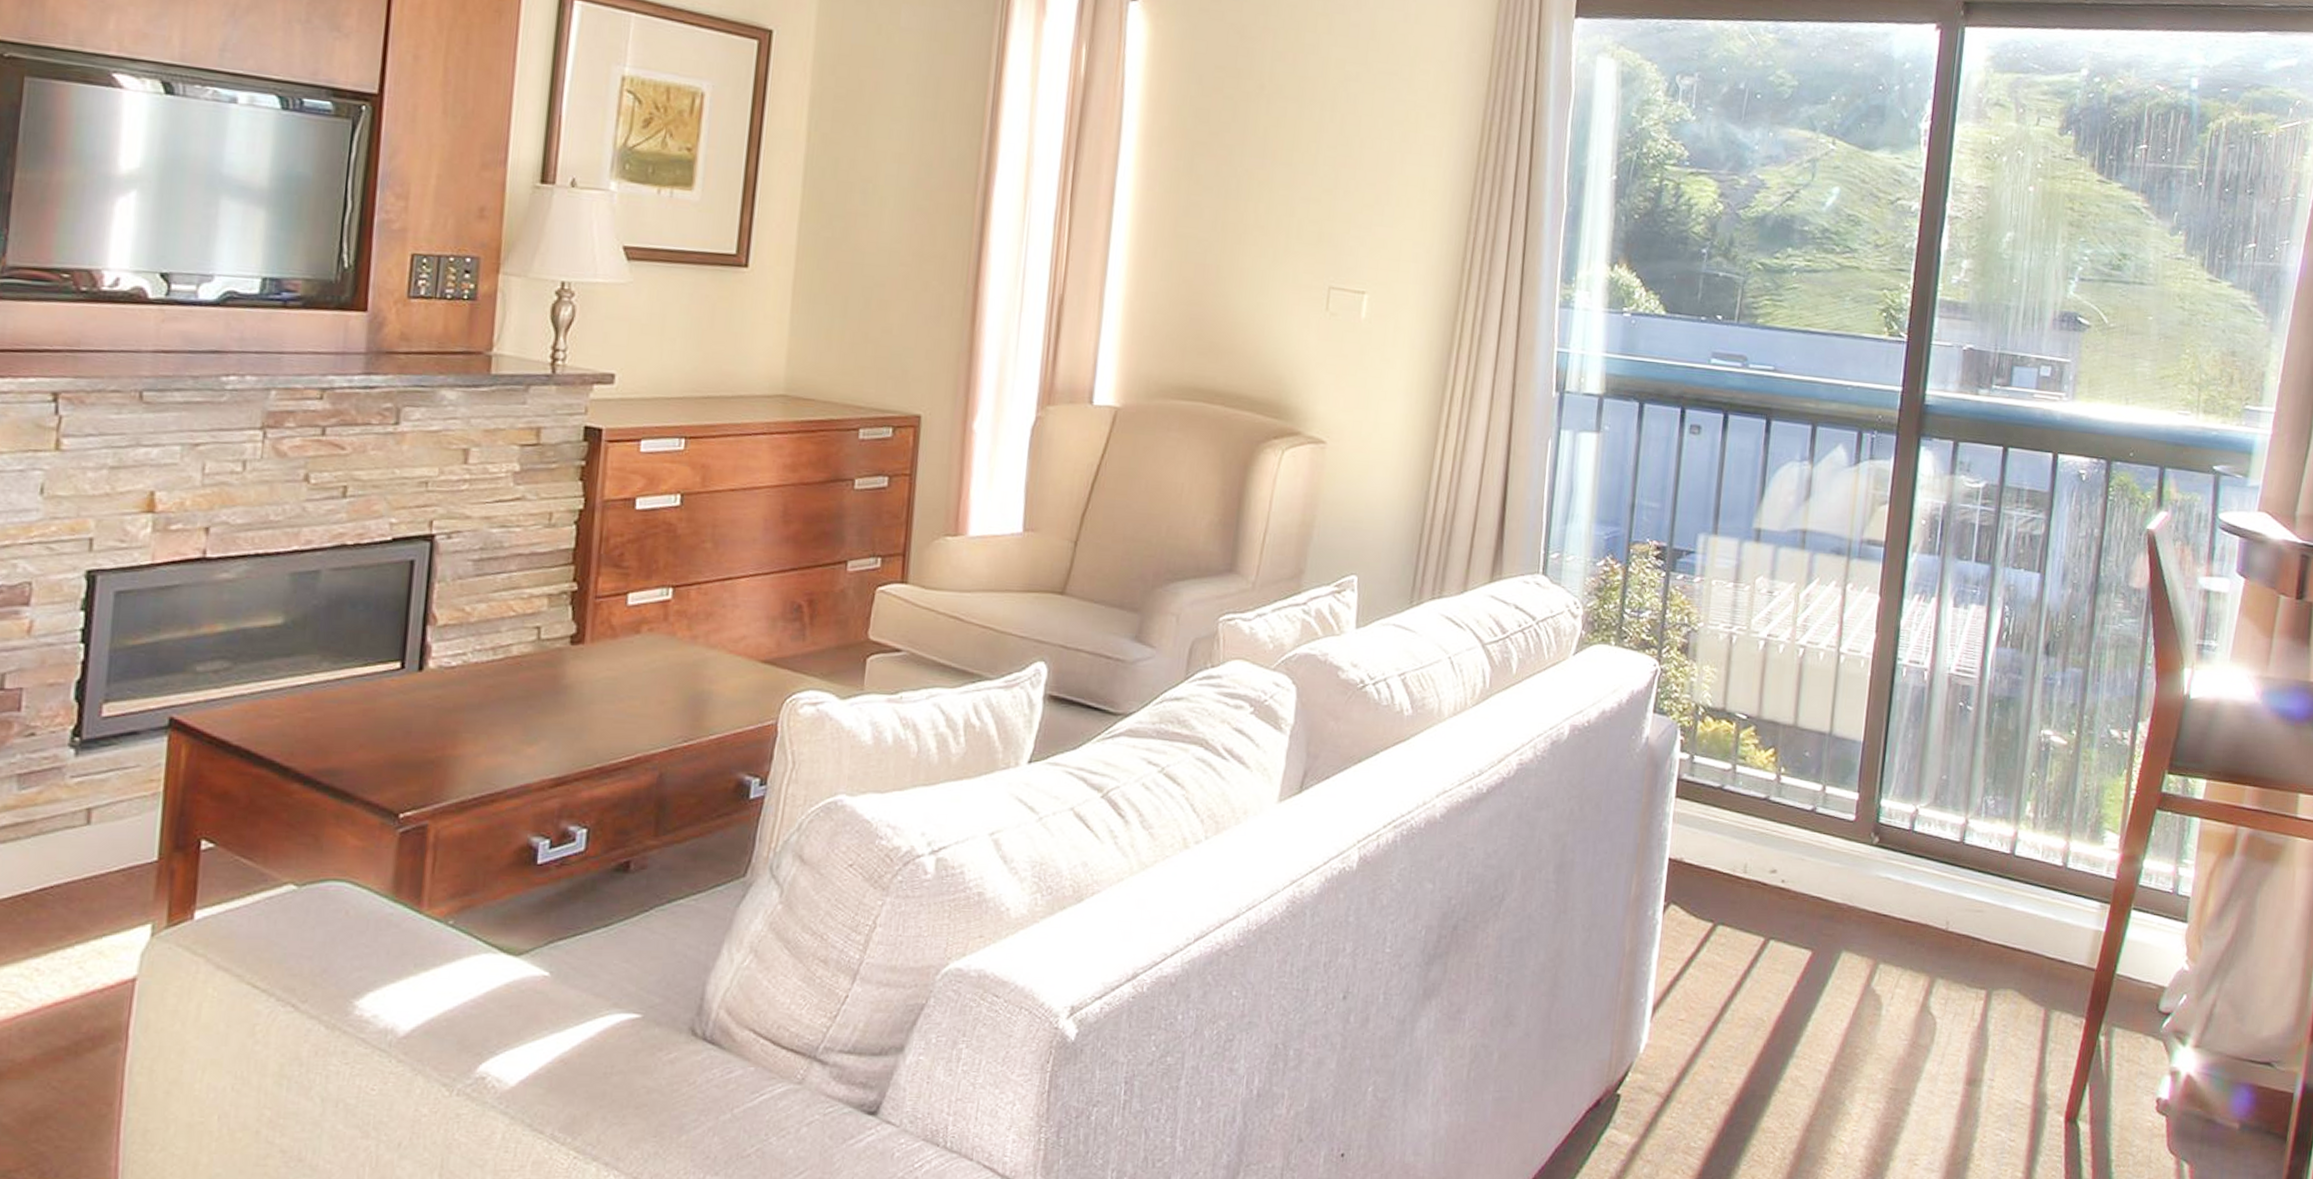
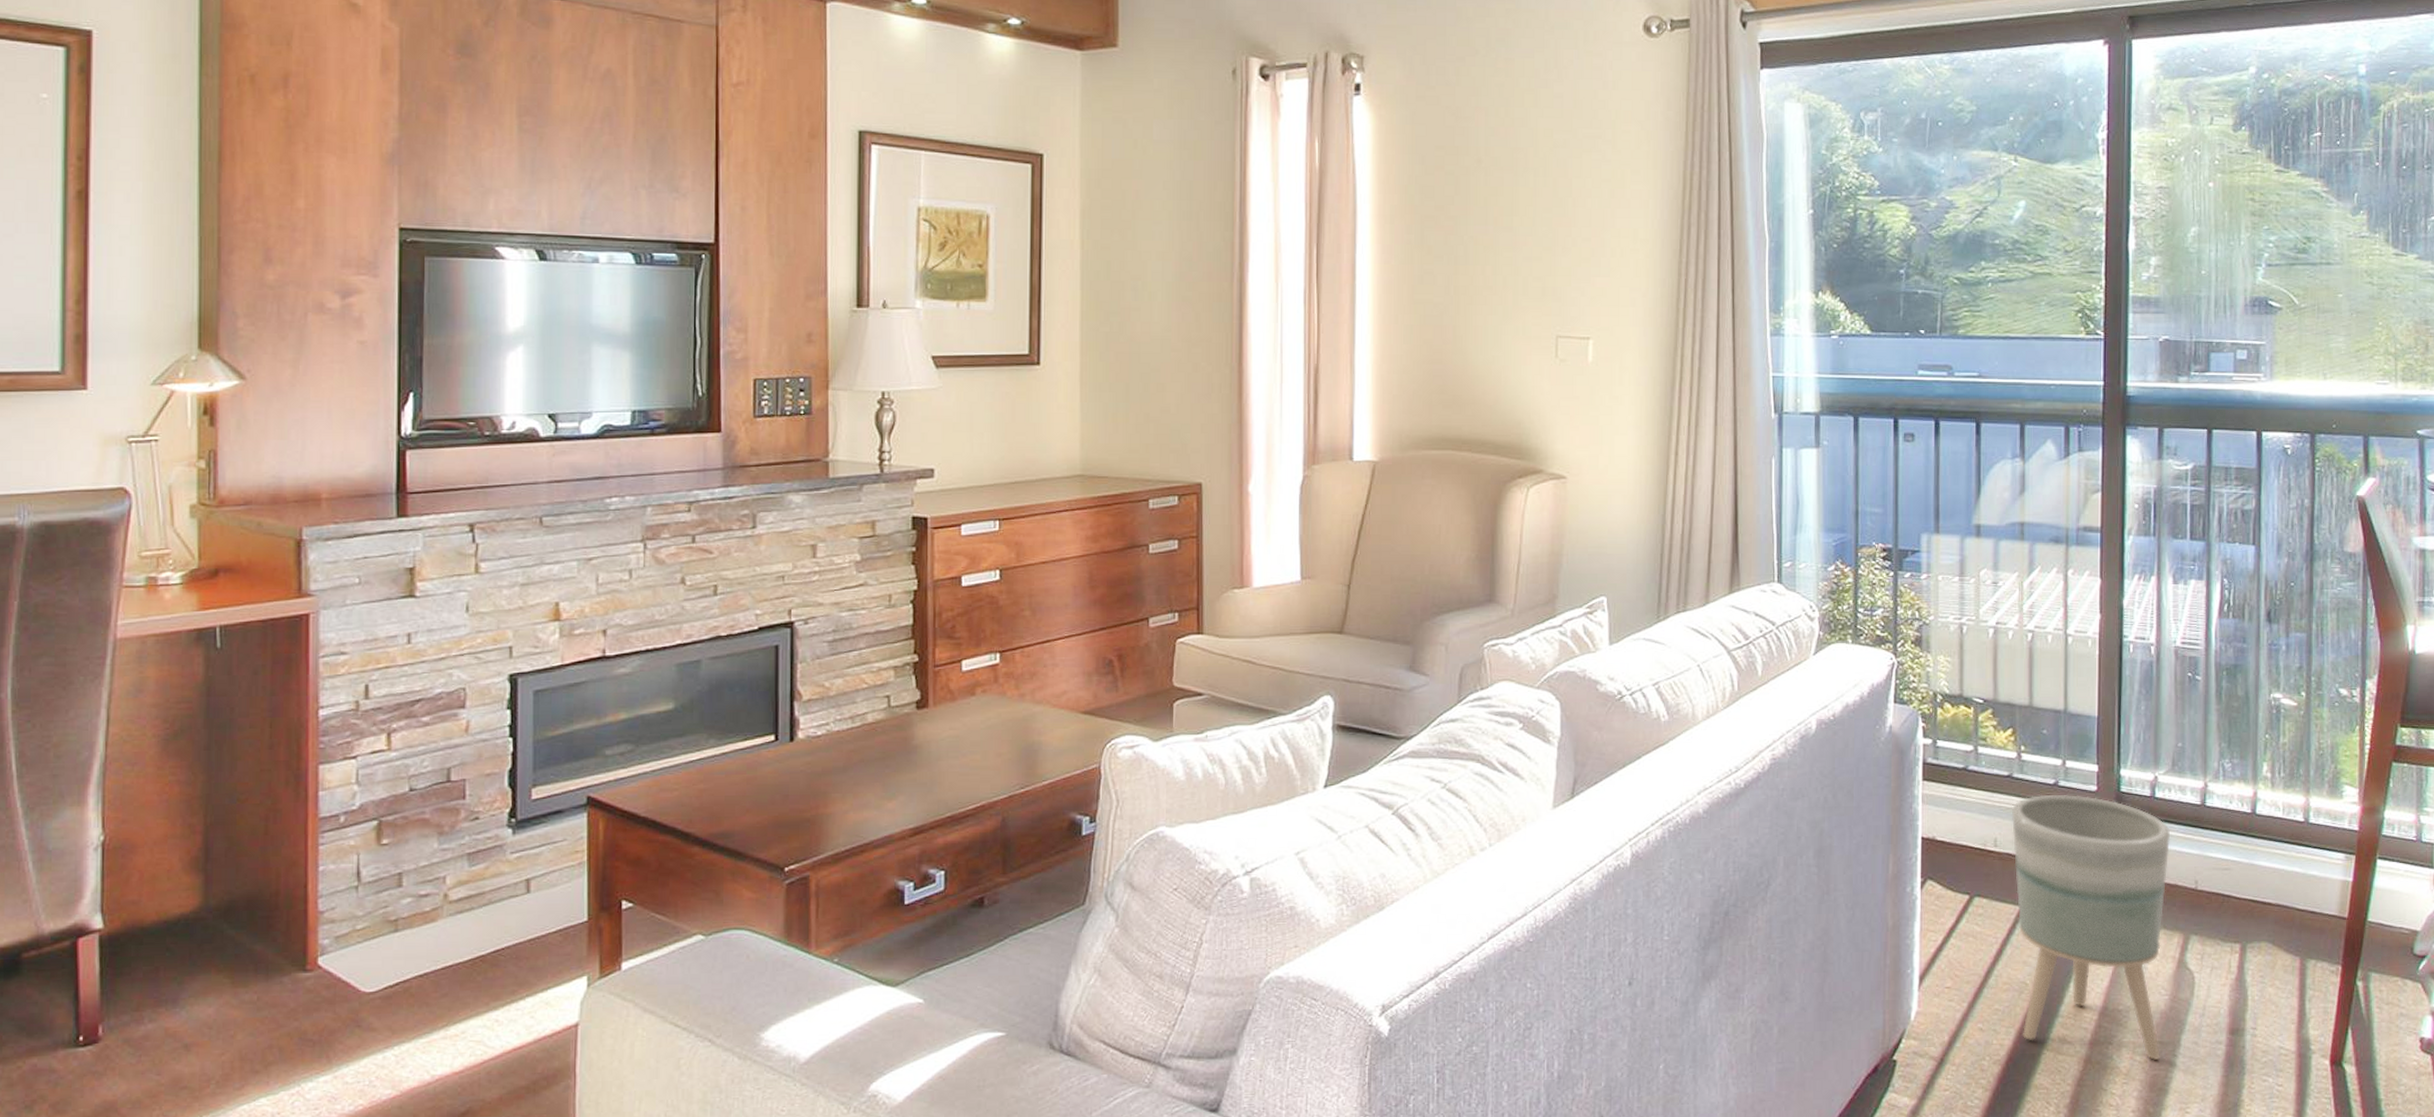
planter: none [1753,820,1927,1109] -> present [2011,794,2171,1061]

